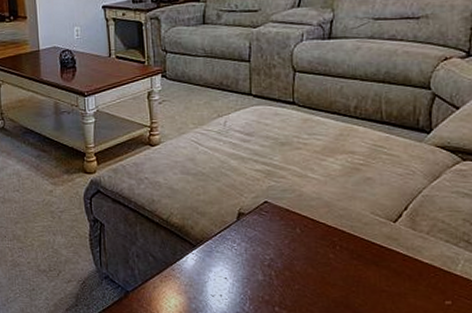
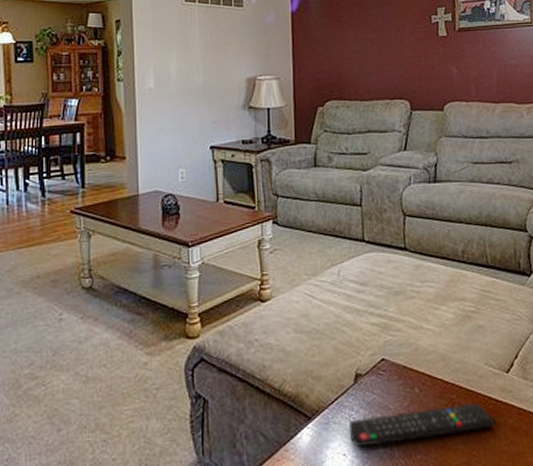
remote control: none [231,246,377,274] -> present [349,402,495,448]

